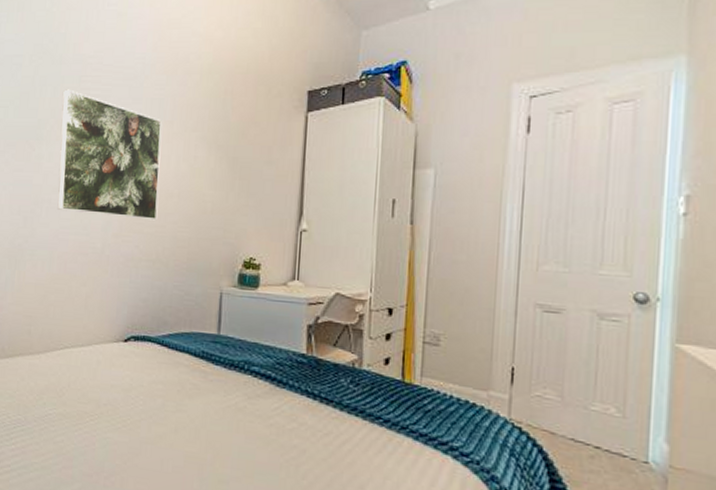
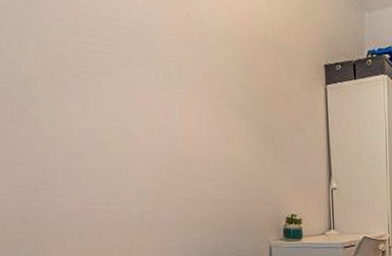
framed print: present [57,89,162,221] -> none [51,41,197,186]

